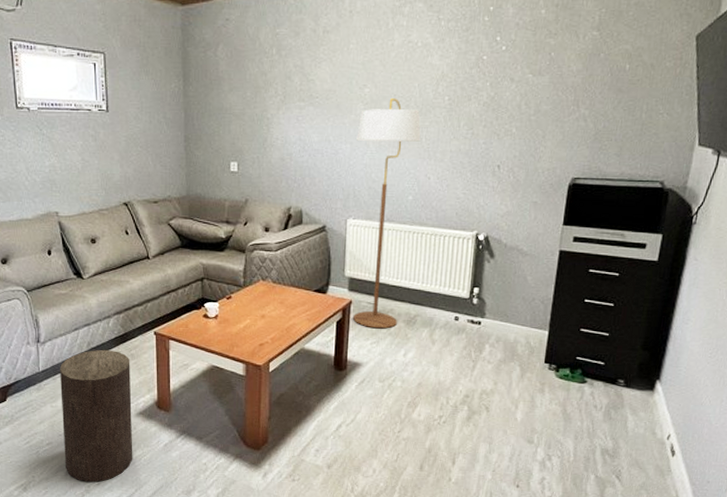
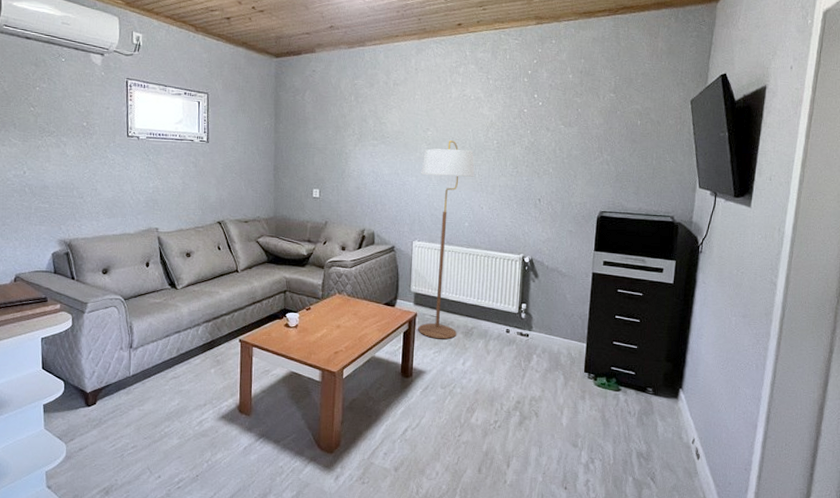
stool: present [60,349,133,483] -> none [148,355,216,486]

